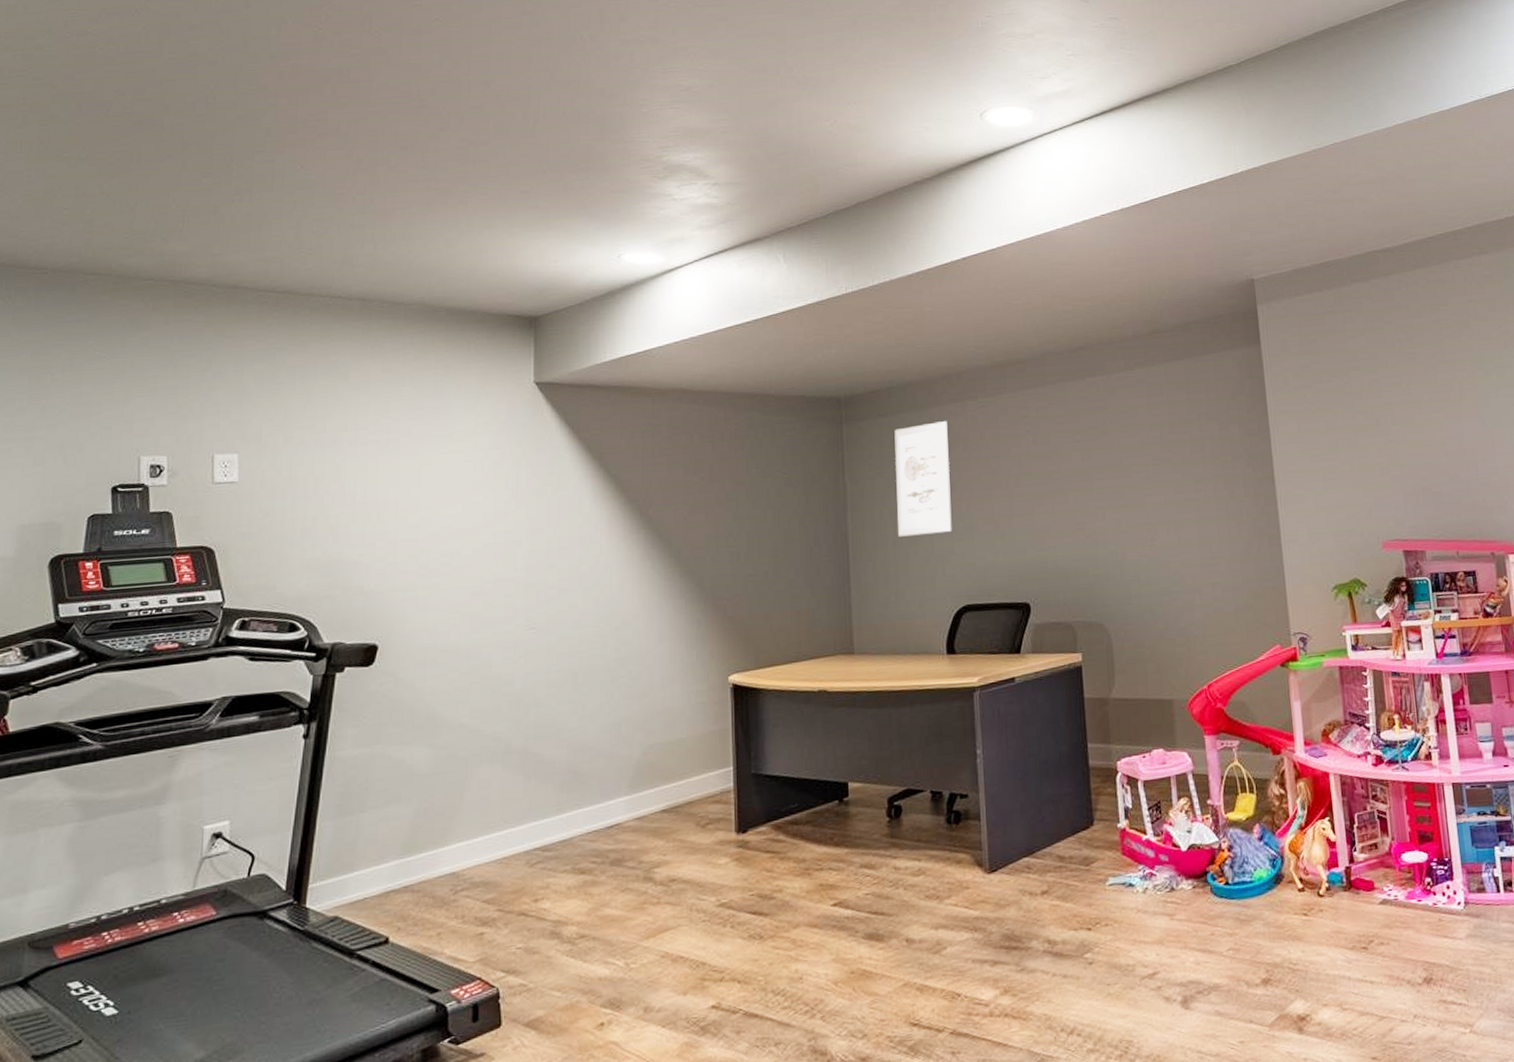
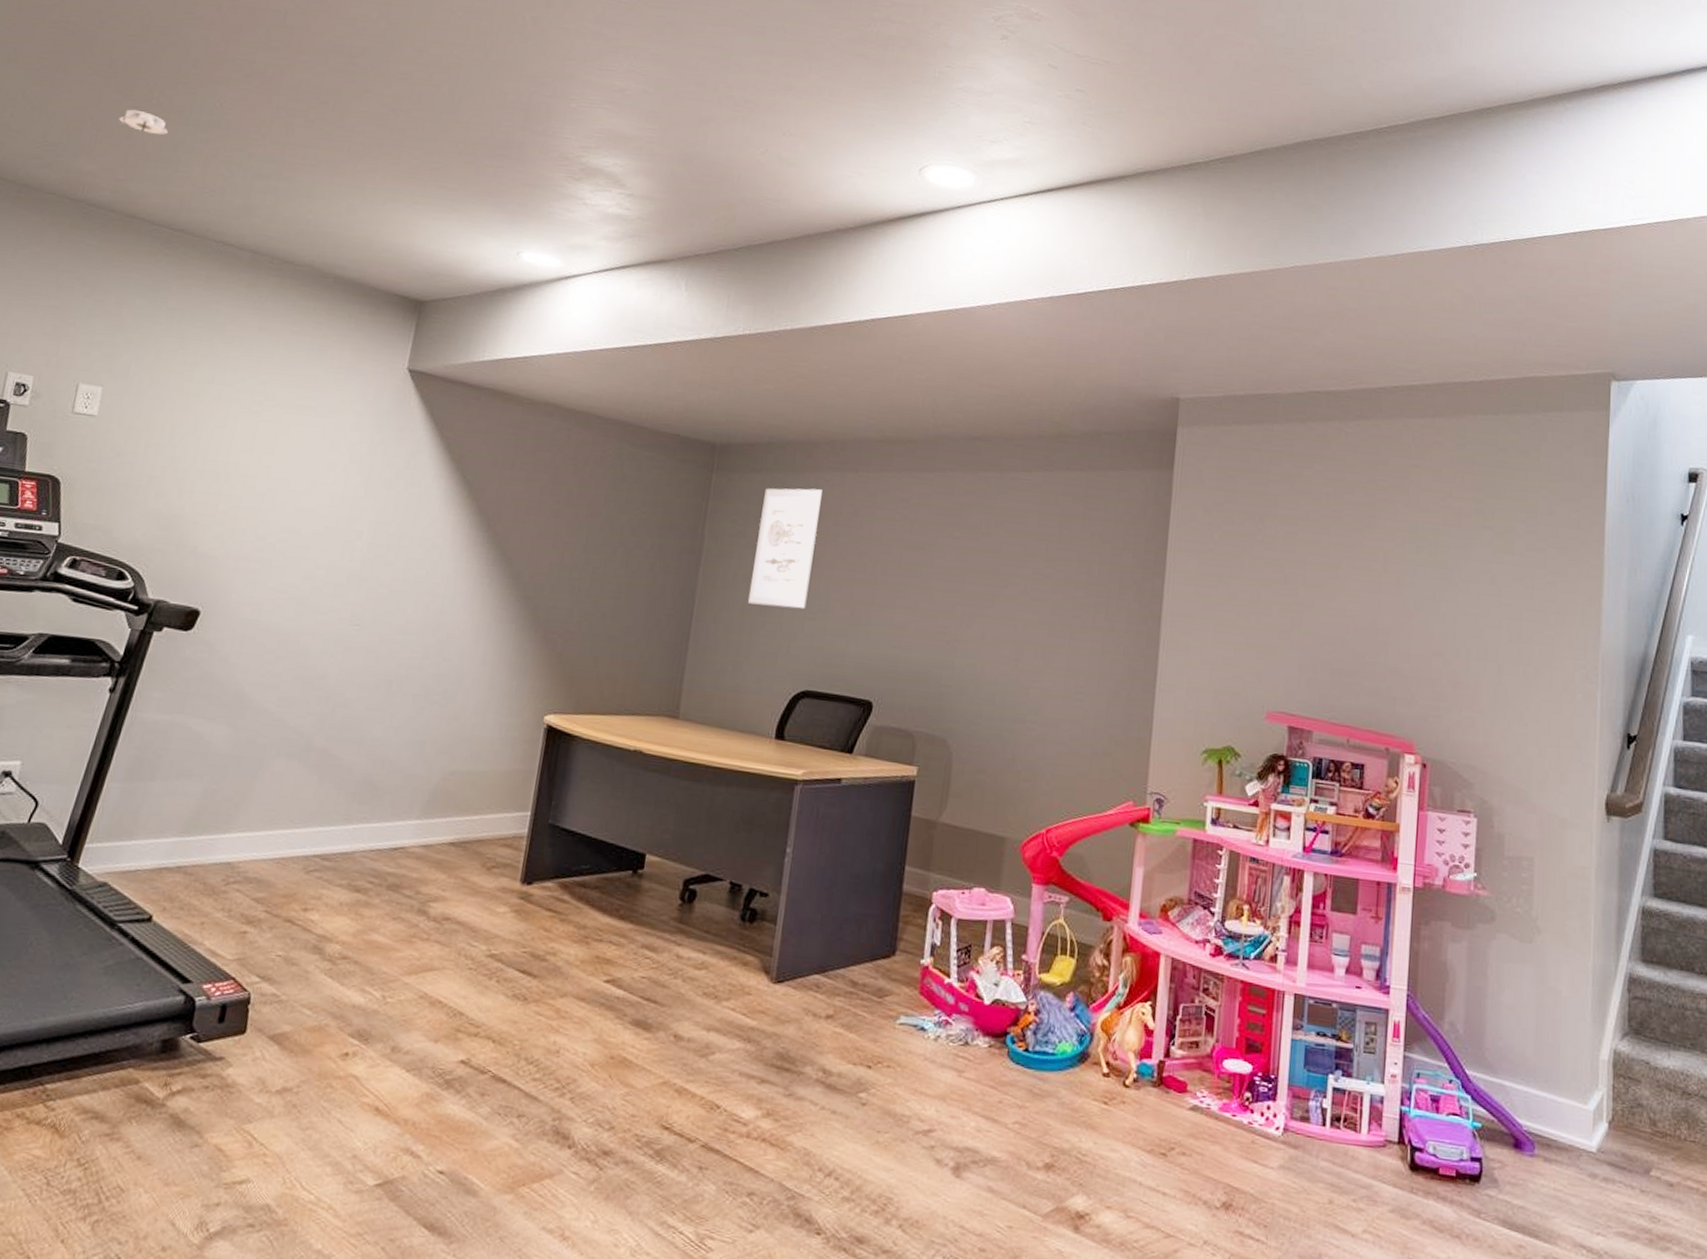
smoke detector: none [201,185,255,206] -> present [117,109,169,135]

